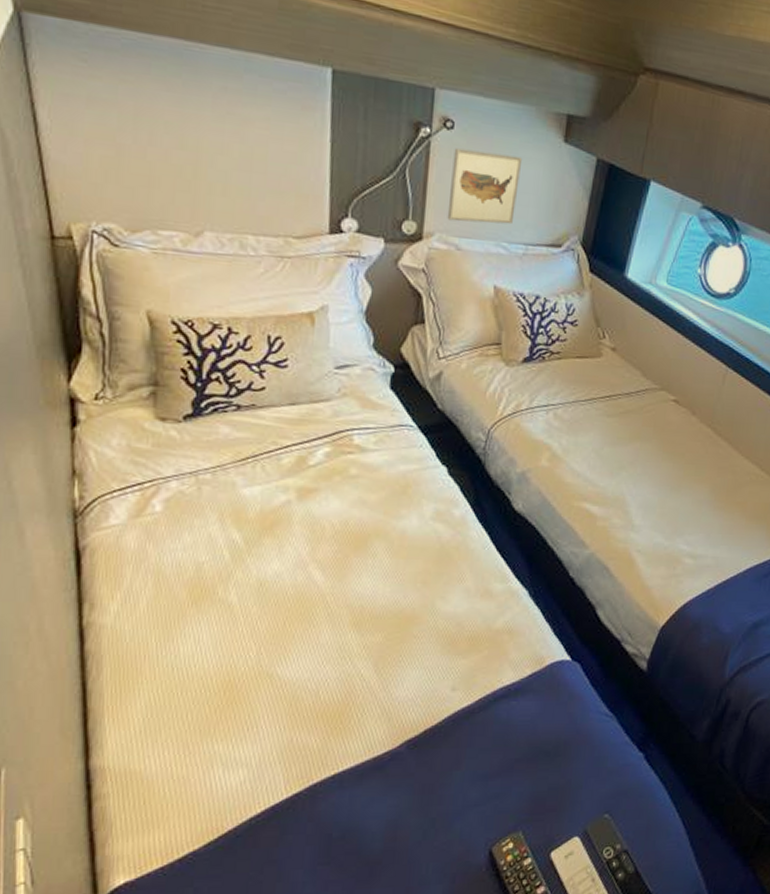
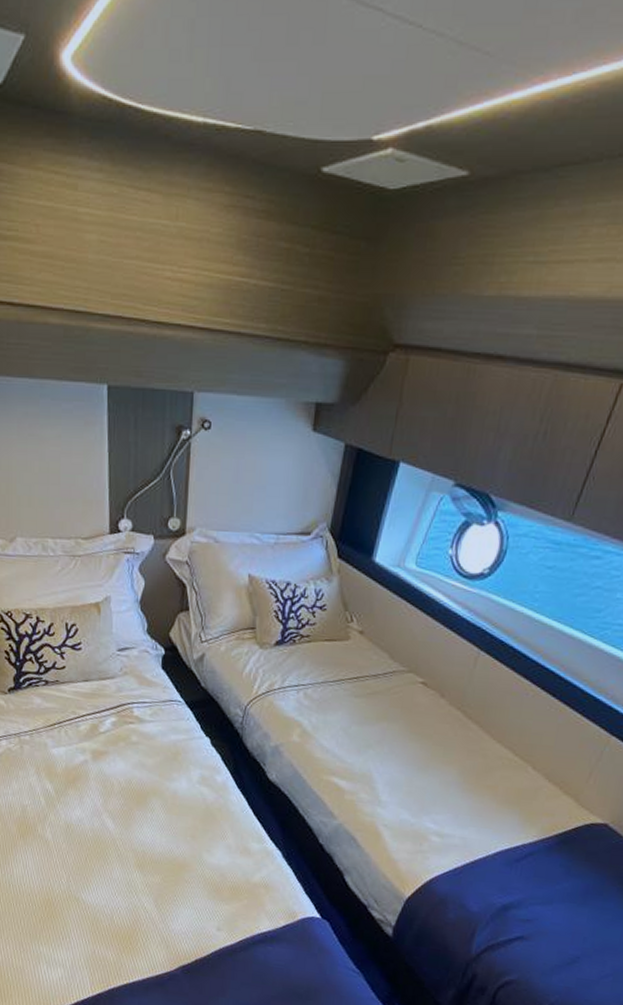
wall art: present [447,148,523,225] -> none [206,447,274,516]

